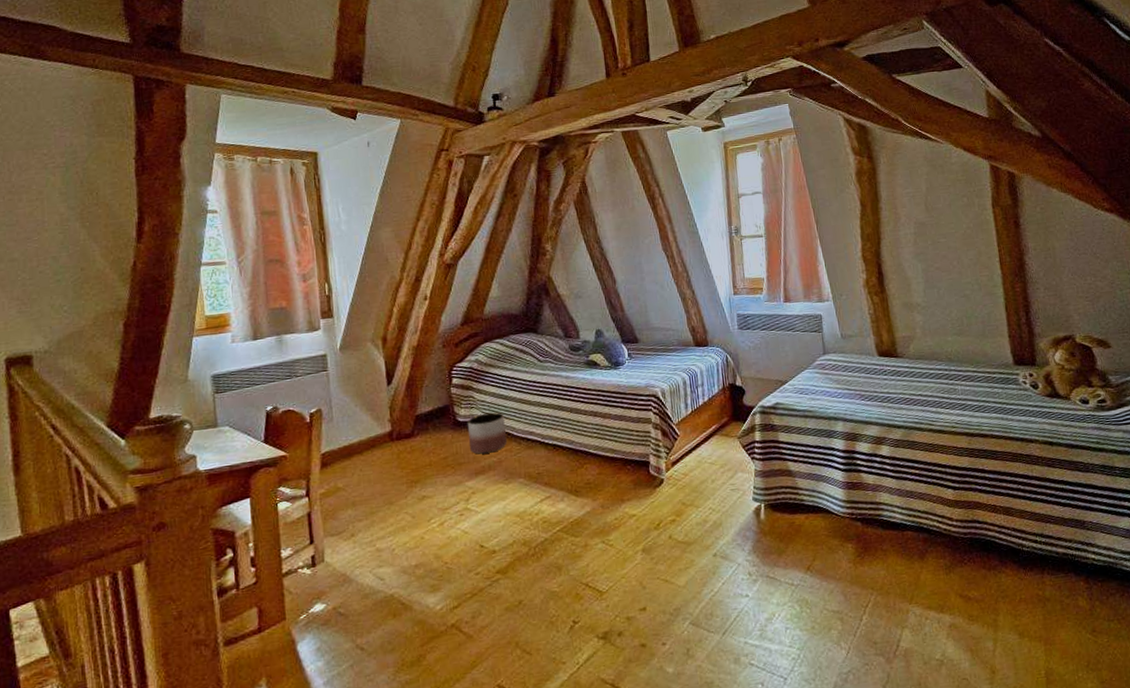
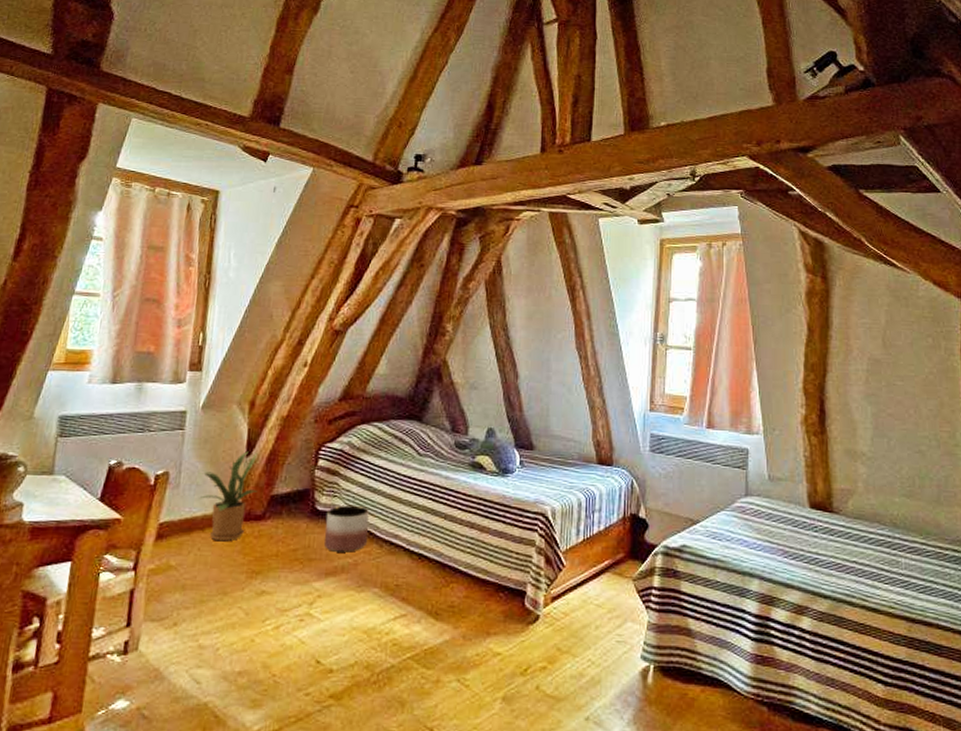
house plant: none [348,381,404,461] -> present [199,451,258,542]

